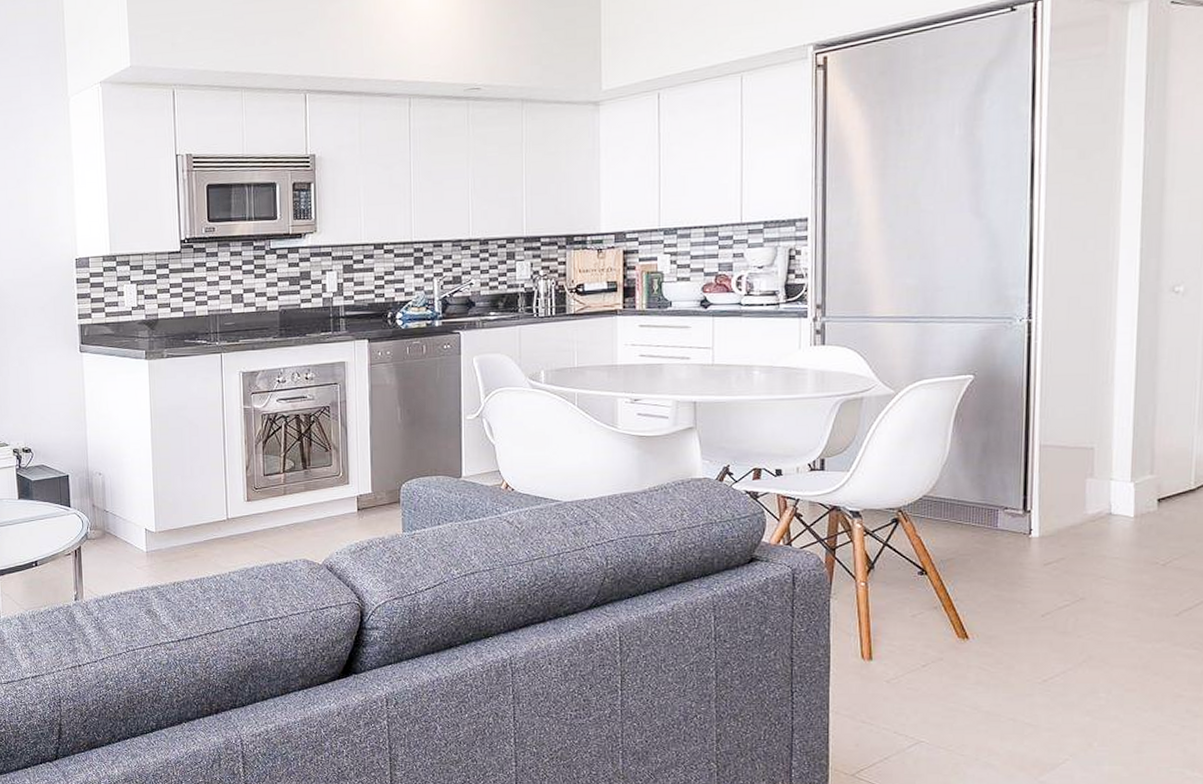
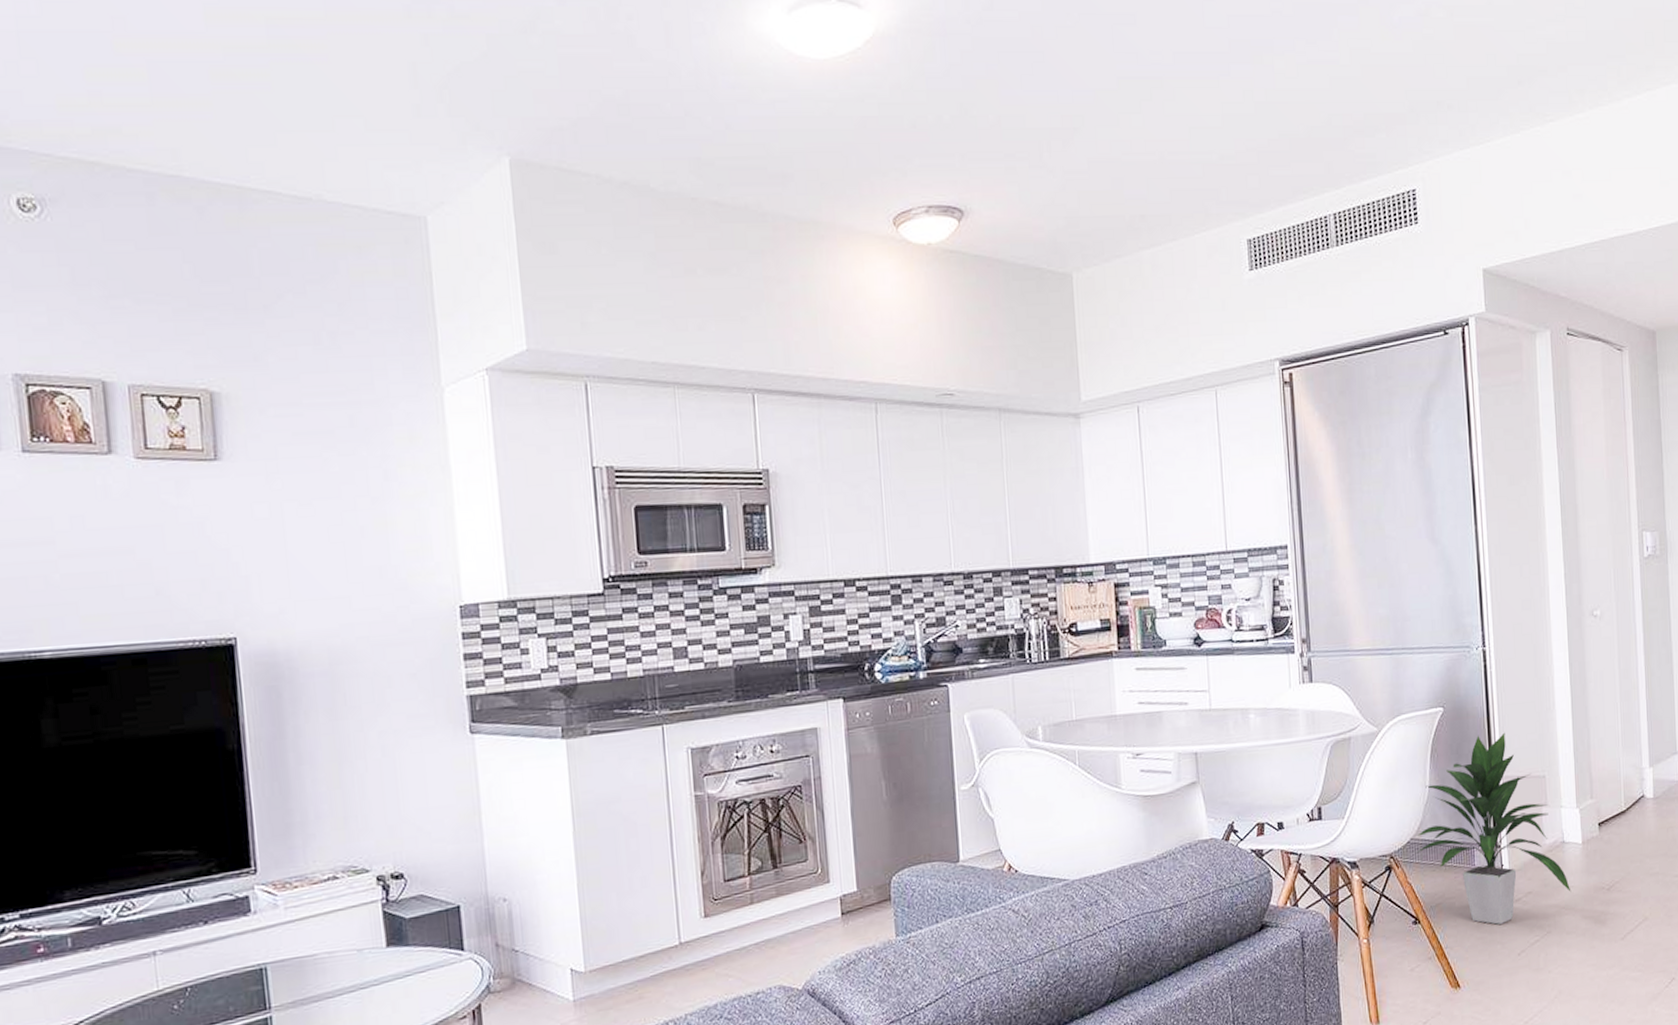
indoor plant: none [929,402,1115,585] -> present [1415,732,1572,925]

